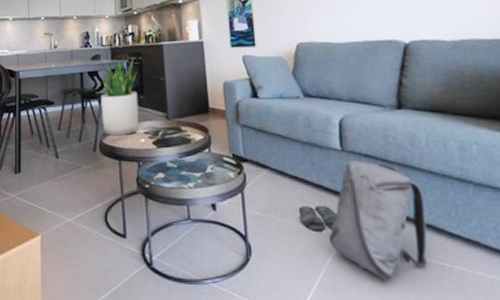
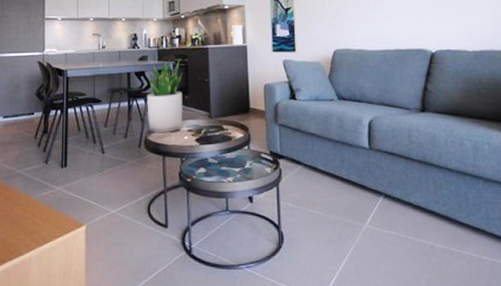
slippers: present [299,205,337,231] -> none [328,197,363,221]
backpack: present [329,161,428,281] -> none [354,158,441,265]

